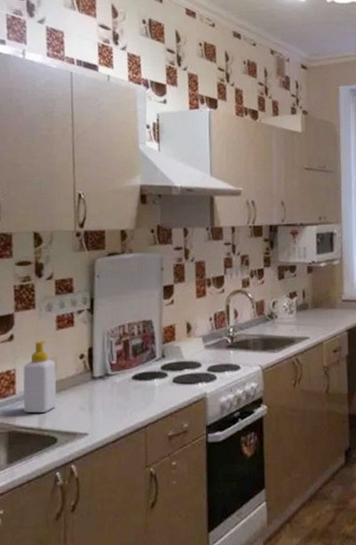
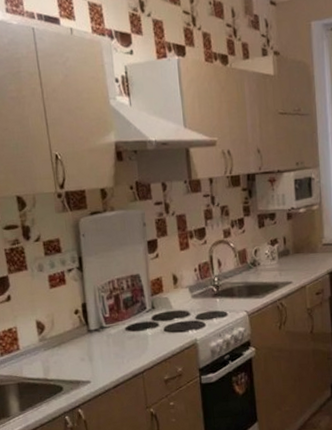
soap bottle: present [23,341,57,413] -> none [23,299,58,366]

